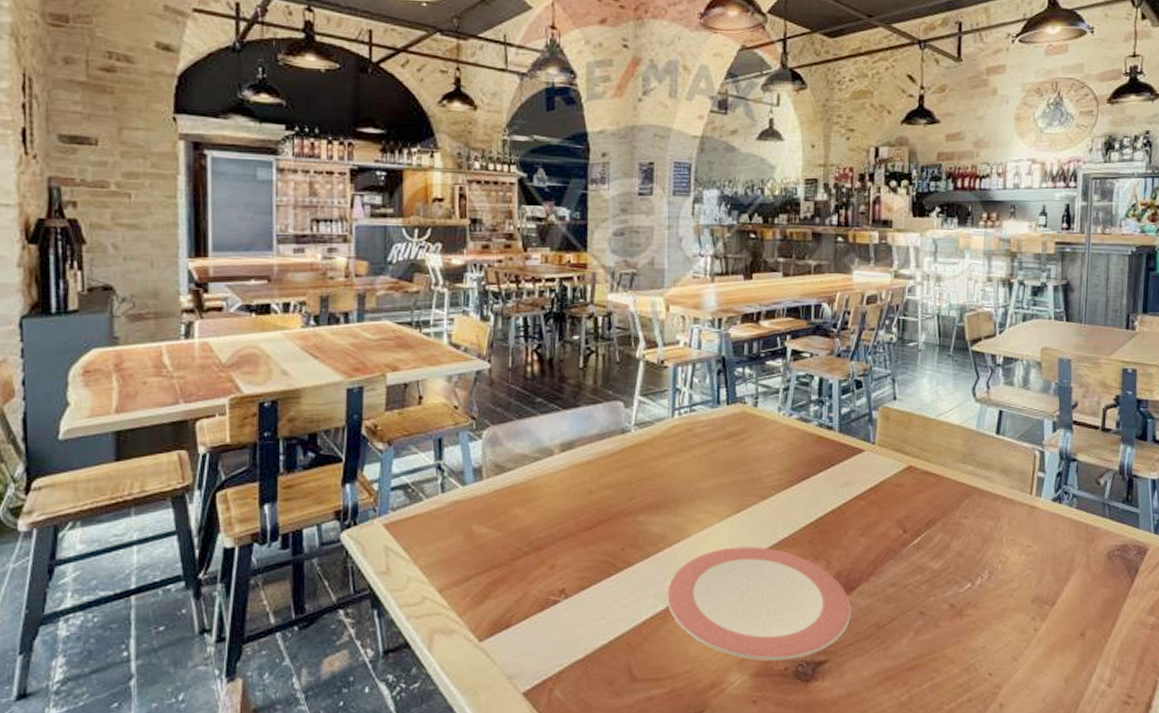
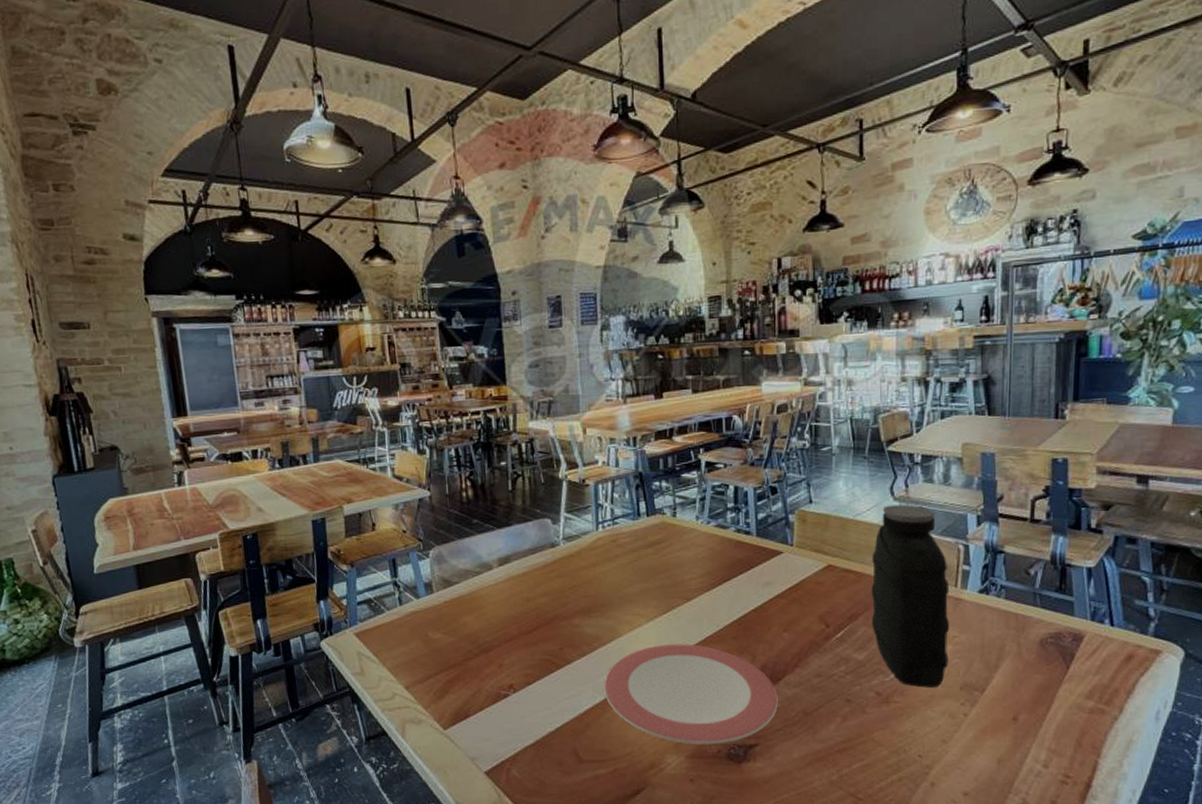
water jug: none [949,406,1025,600] -> present [871,504,950,688]

